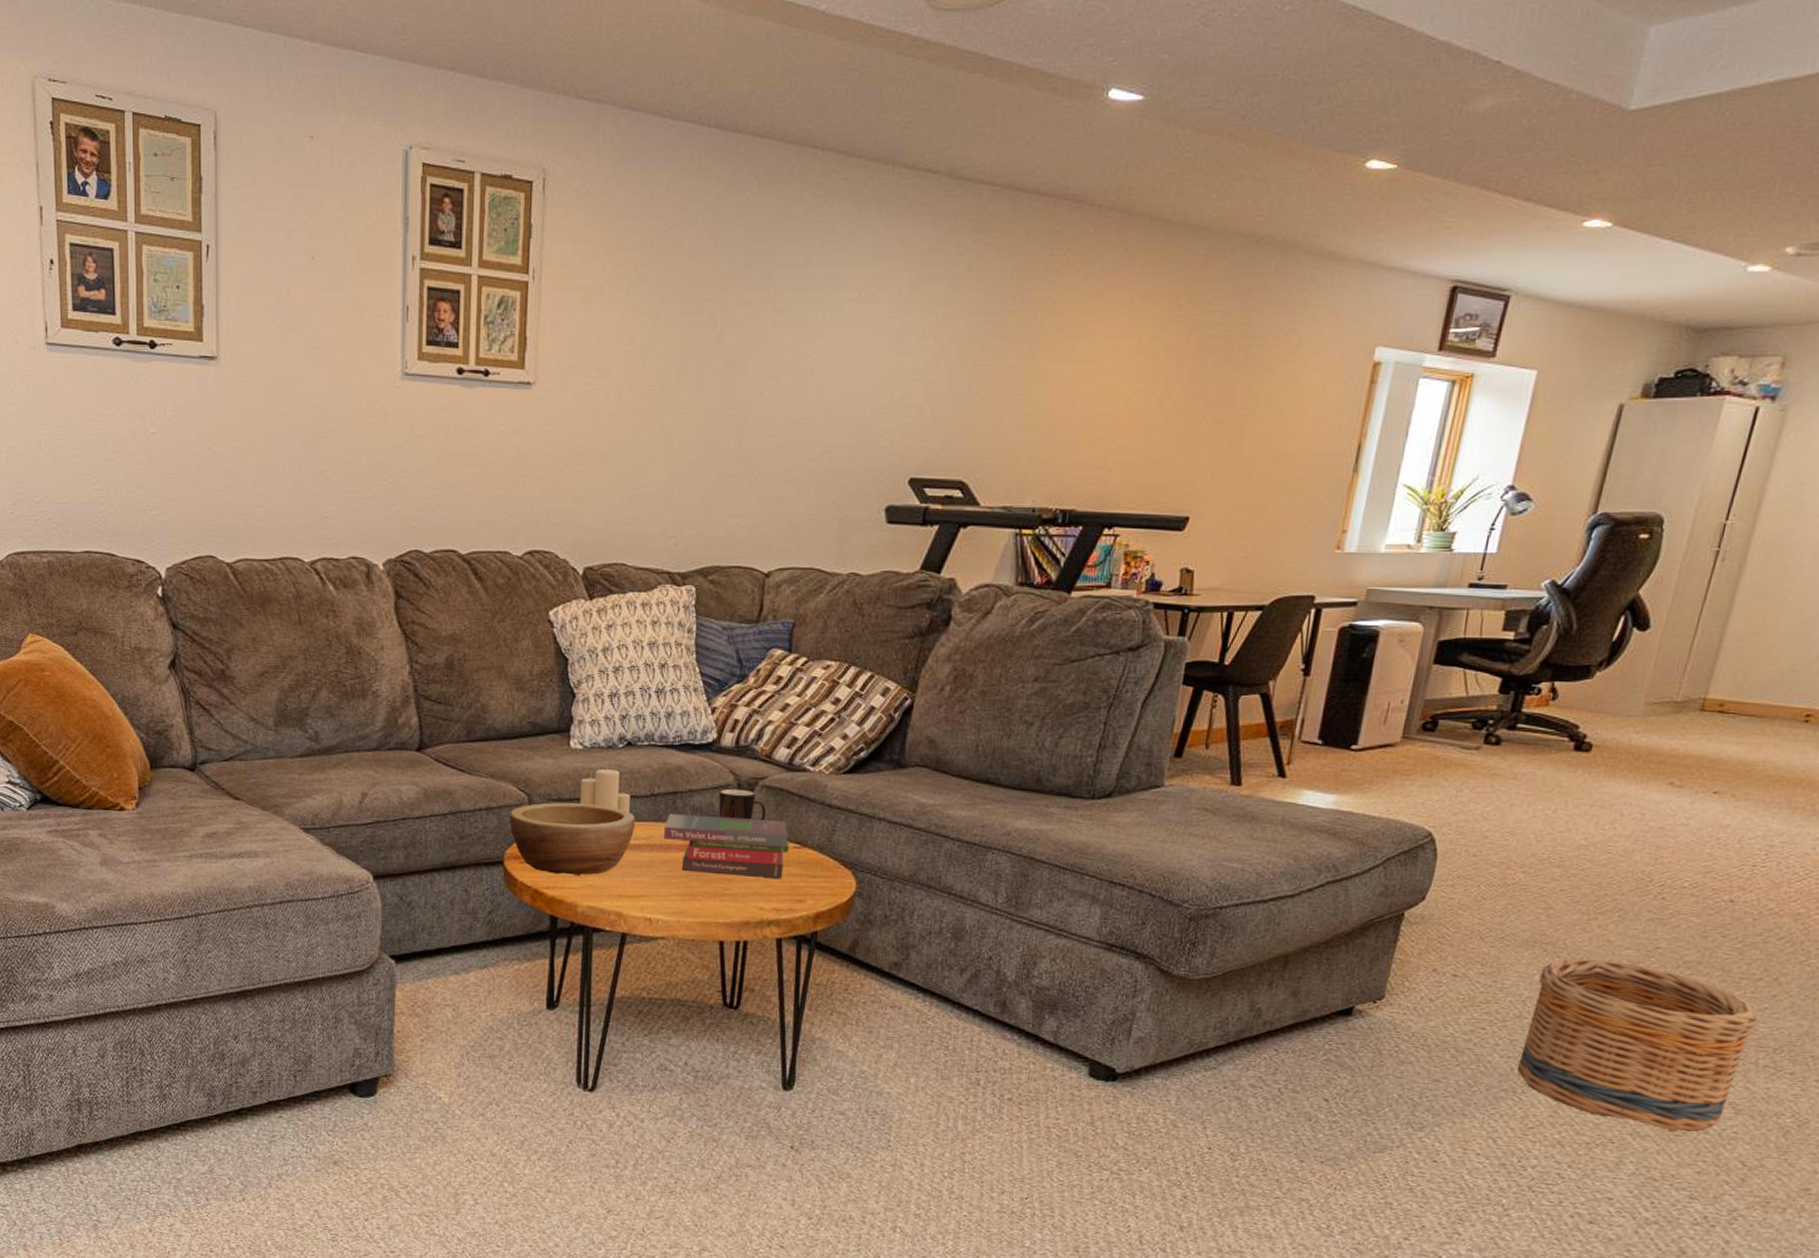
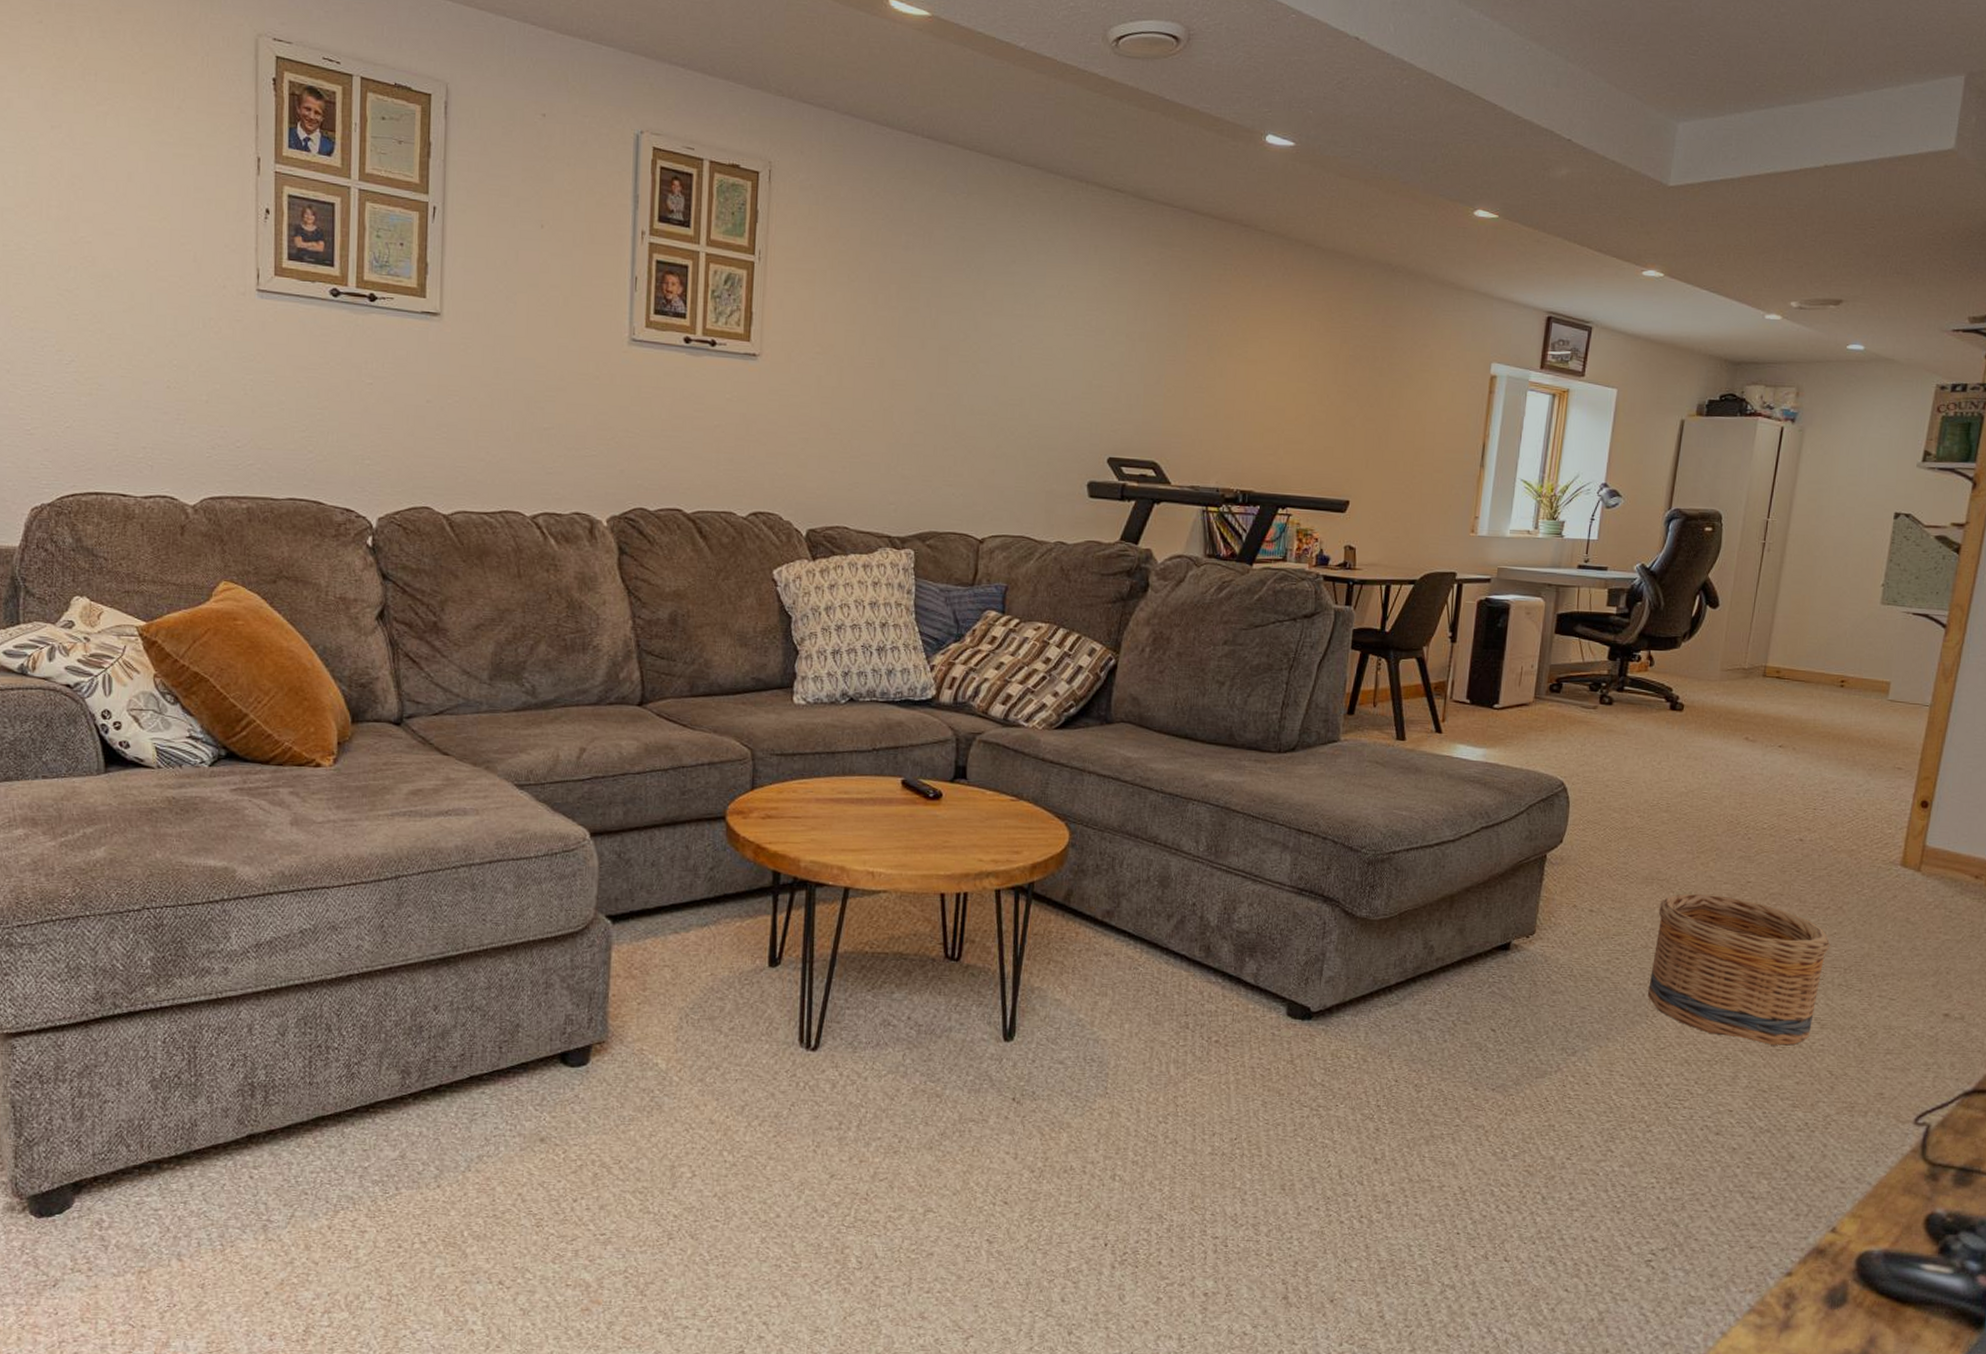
bowl: present [509,802,636,875] -> none [732,757,858,830]
candle: present [580,767,631,813] -> none [803,722,853,767]
books: present [664,813,789,878] -> none [886,768,1006,830]
mug: present [718,788,767,820] -> none [938,743,984,774]

